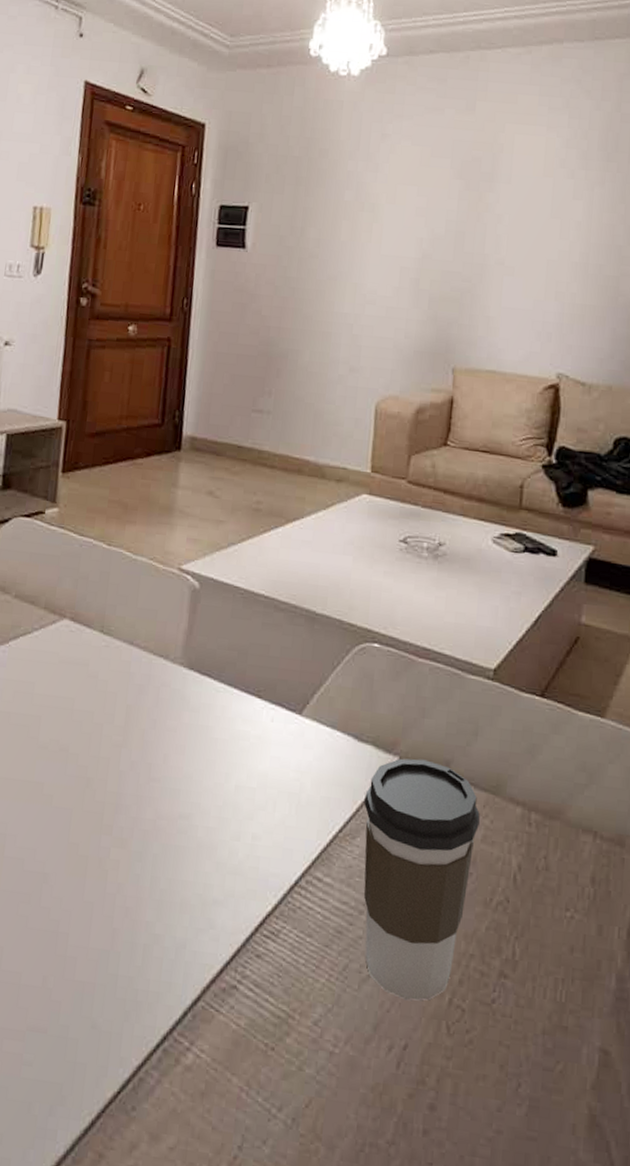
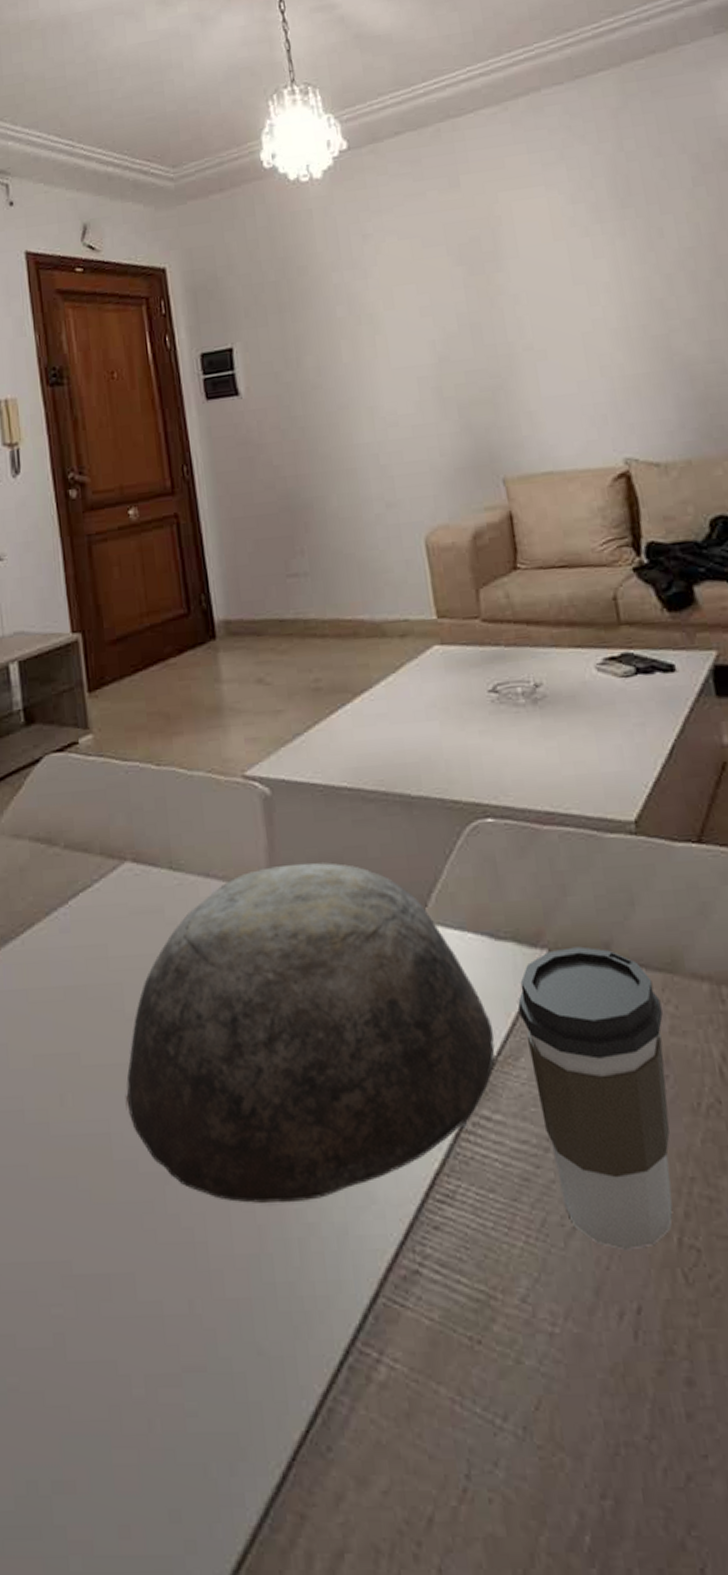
bowl: none [25,647,340,917] -> present [126,862,495,1204]

